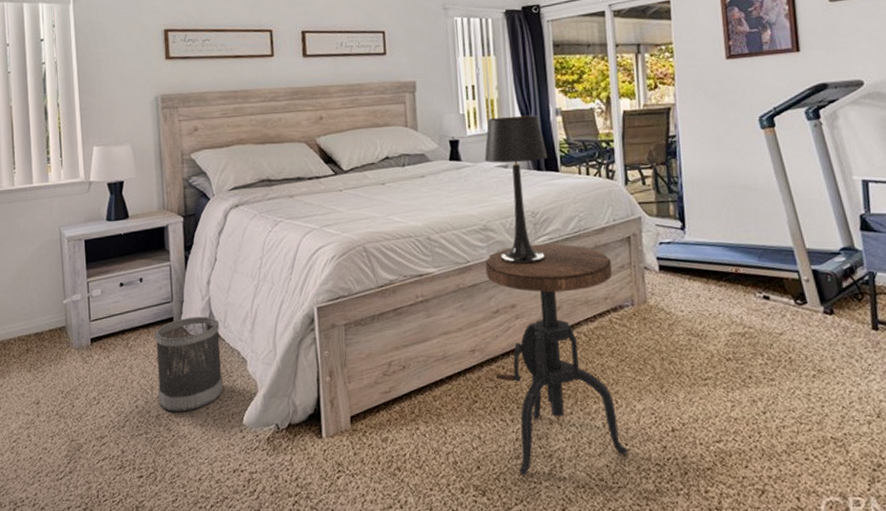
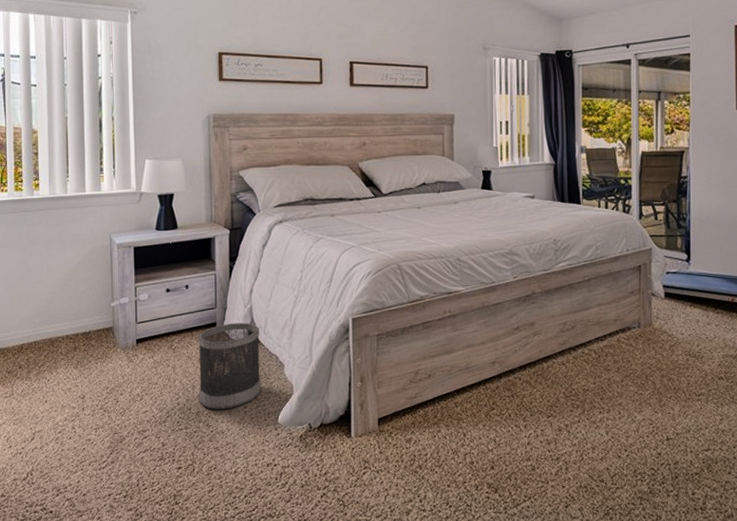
table lamp: present [484,115,548,264] -> none [513,151,571,286]
side table: present [485,243,629,475] -> none [509,269,627,475]

